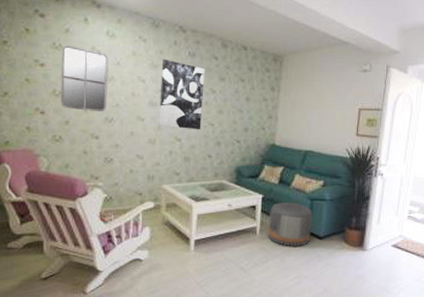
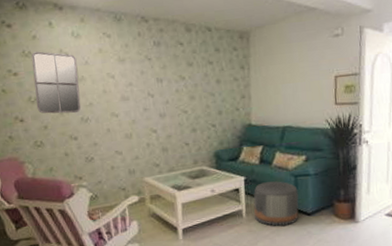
wall art: present [159,59,205,130] -> none [128,51,175,120]

